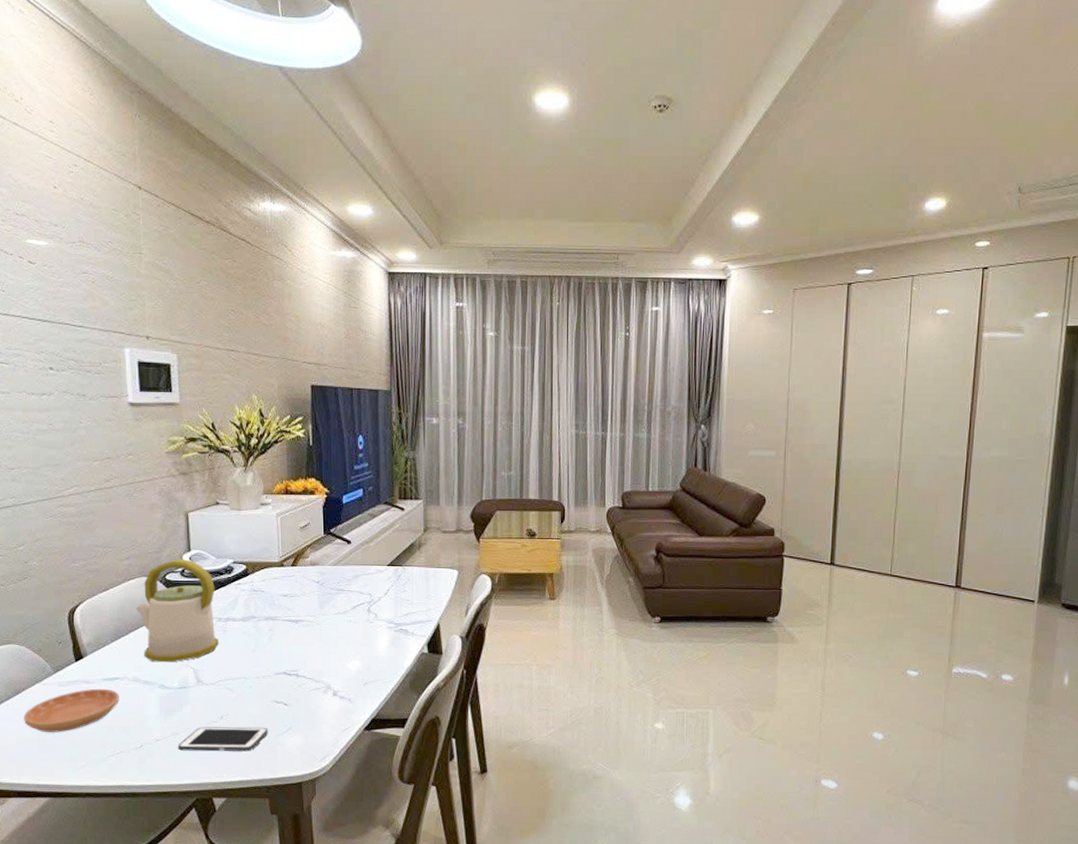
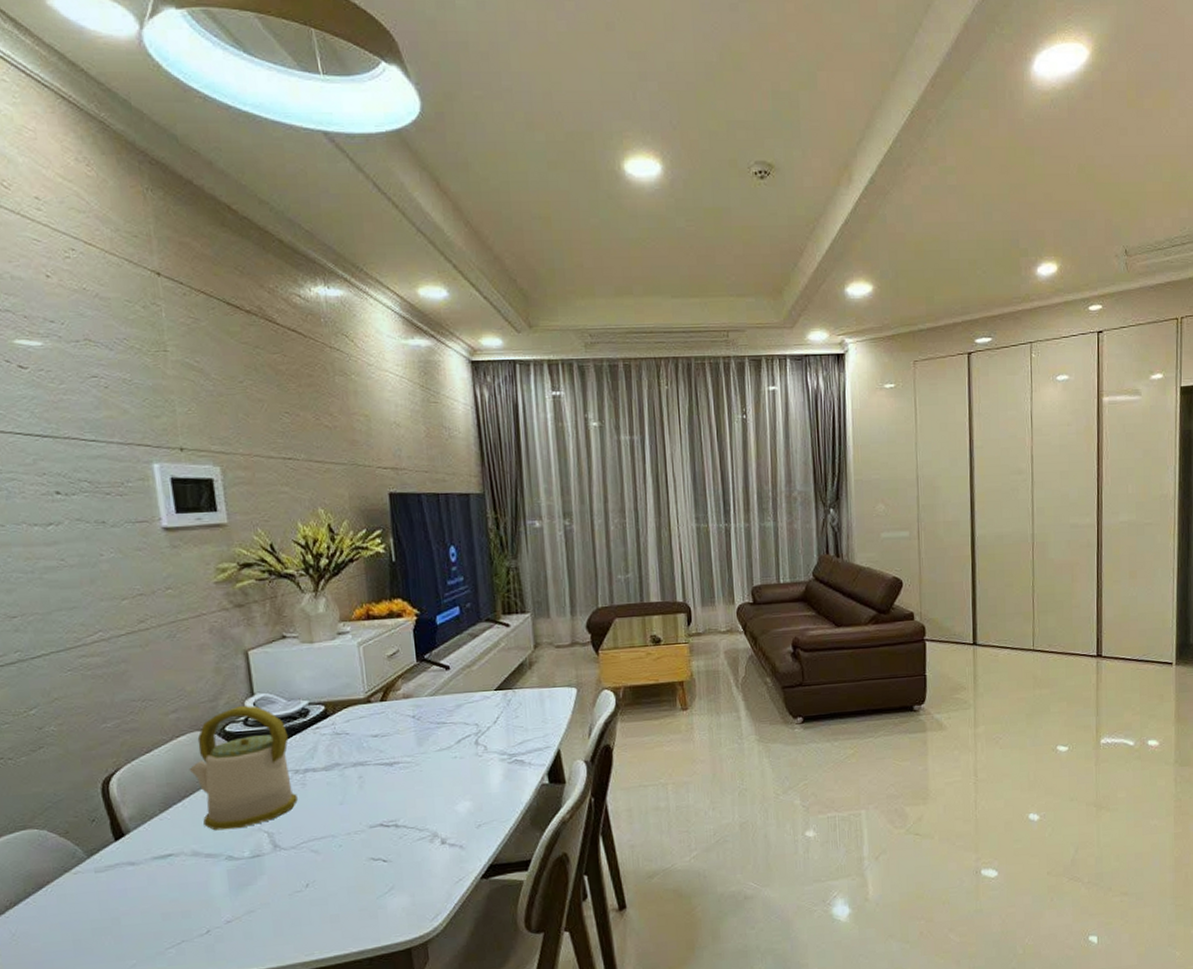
saucer: present [23,688,119,732] -> none [50,868,176,931]
cell phone: present [178,726,268,752] -> none [255,890,366,931]

